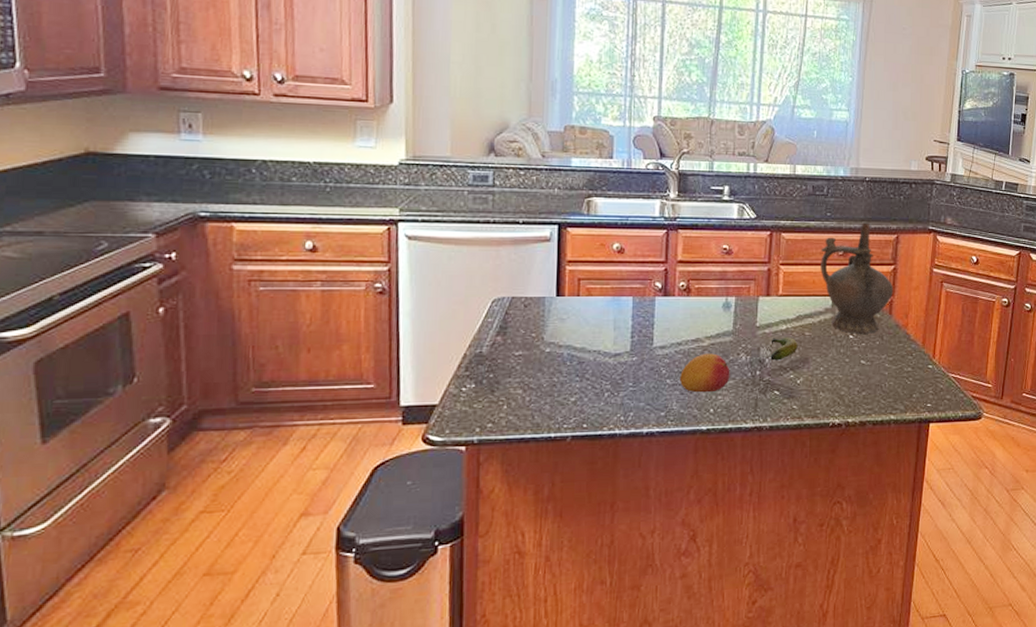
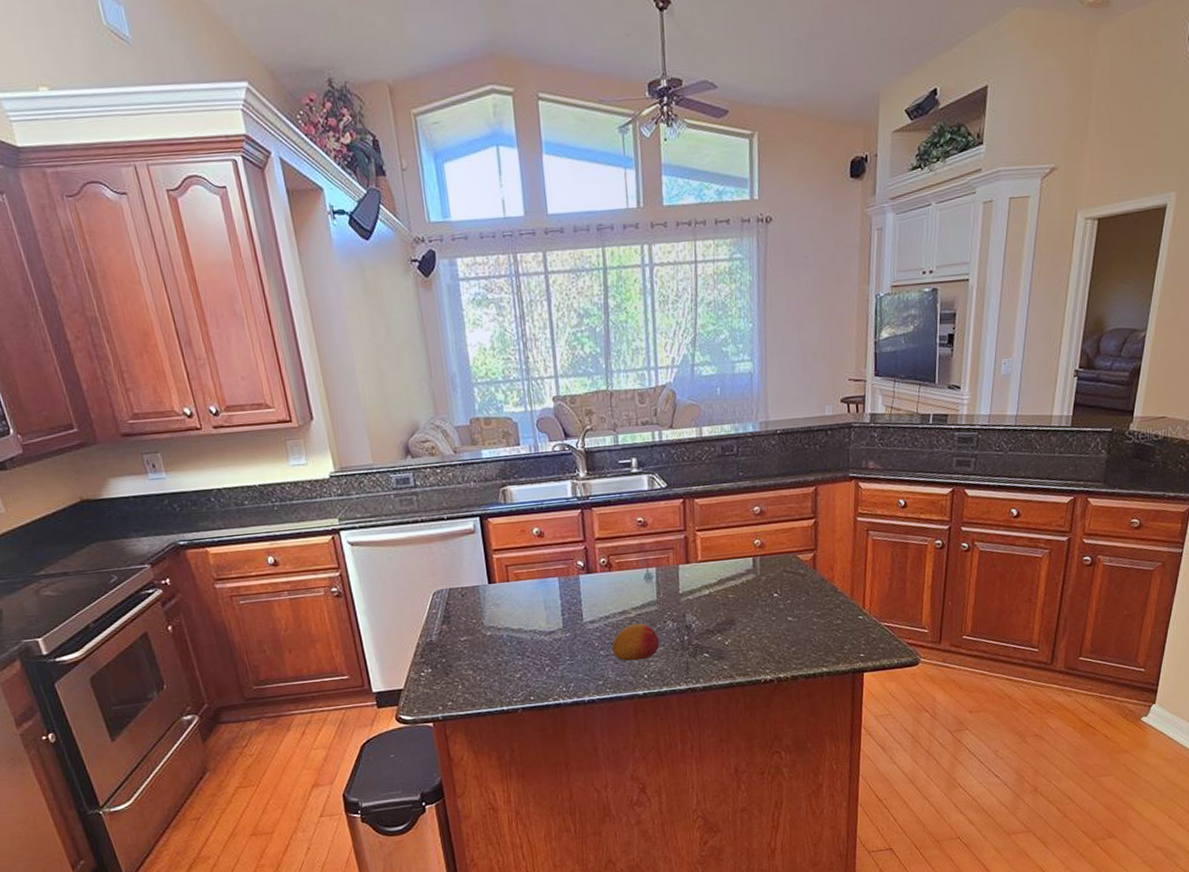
banana: present [770,337,798,361] -> none [695,601,723,626]
ceremonial vessel: present [820,223,894,334] -> none [736,478,816,592]

